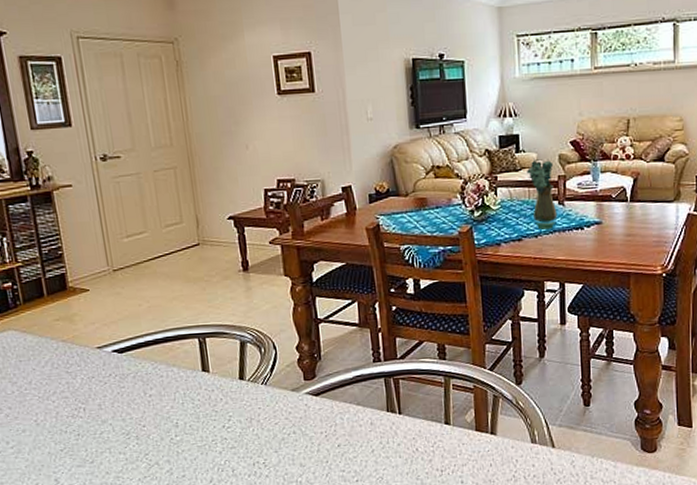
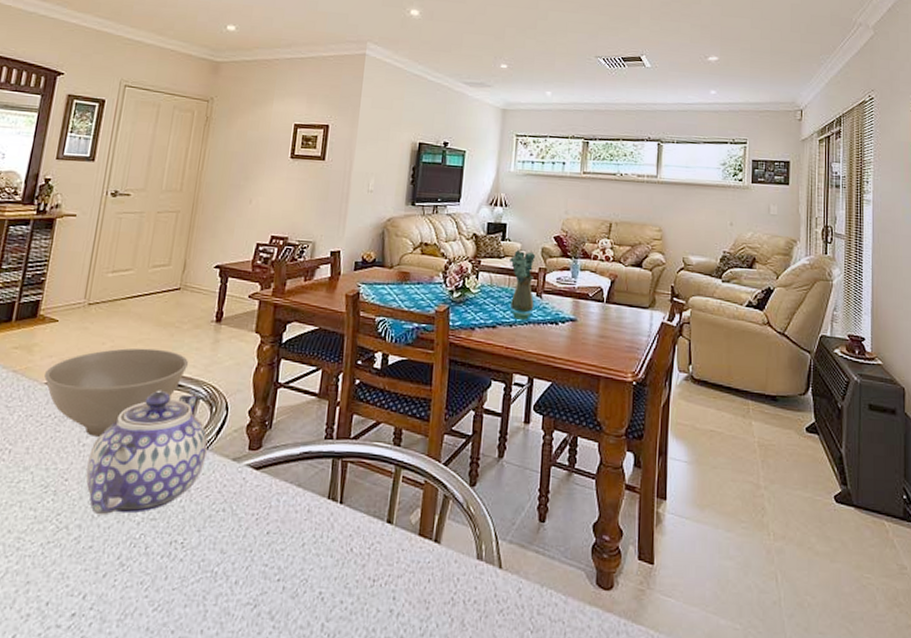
bowl: none [93,303,228,387] -> present [44,348,189,437]
teapot: none [158,339,267,451] -> present [86,390,208,516]

